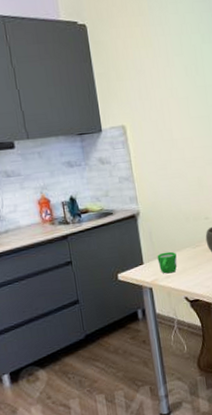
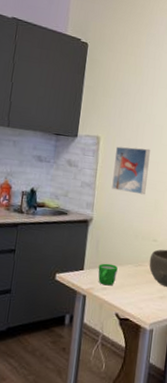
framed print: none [144,126,186,178] -> present [112,146,150,195]

